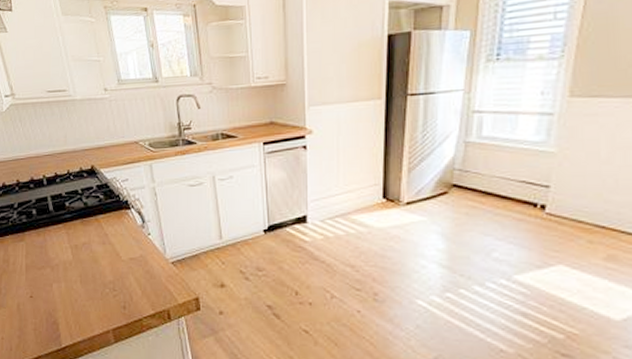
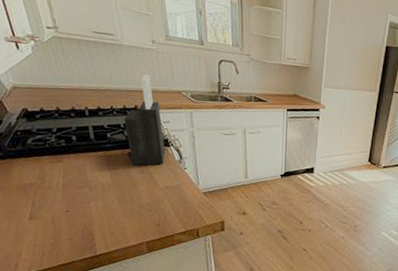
knife block: none [82,128,125,236] -> present [124,74,165,166]

